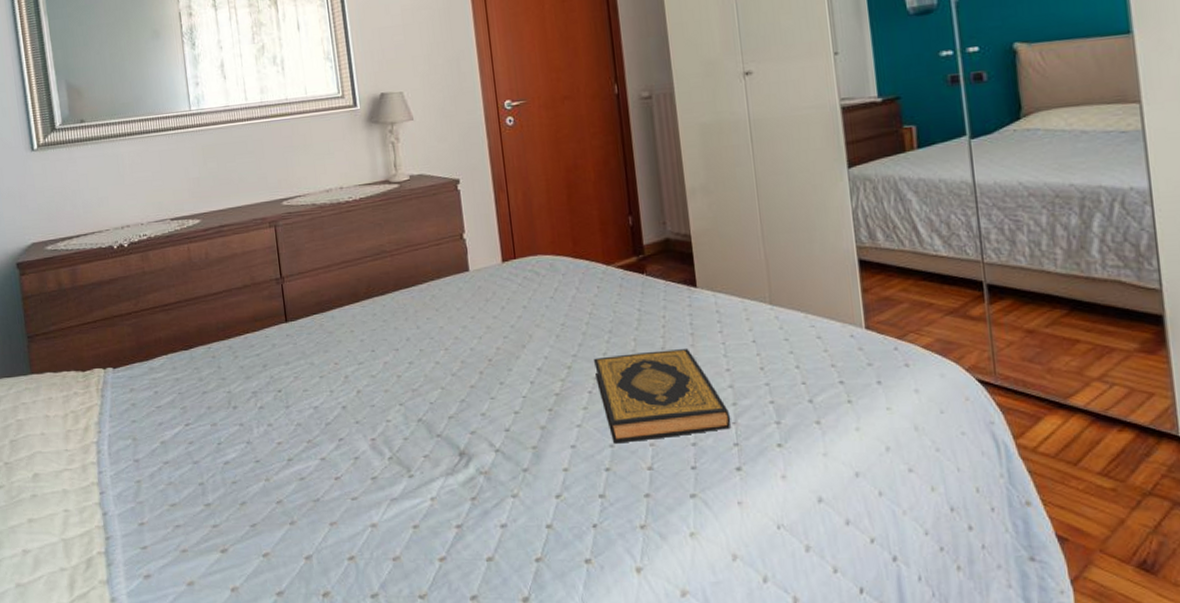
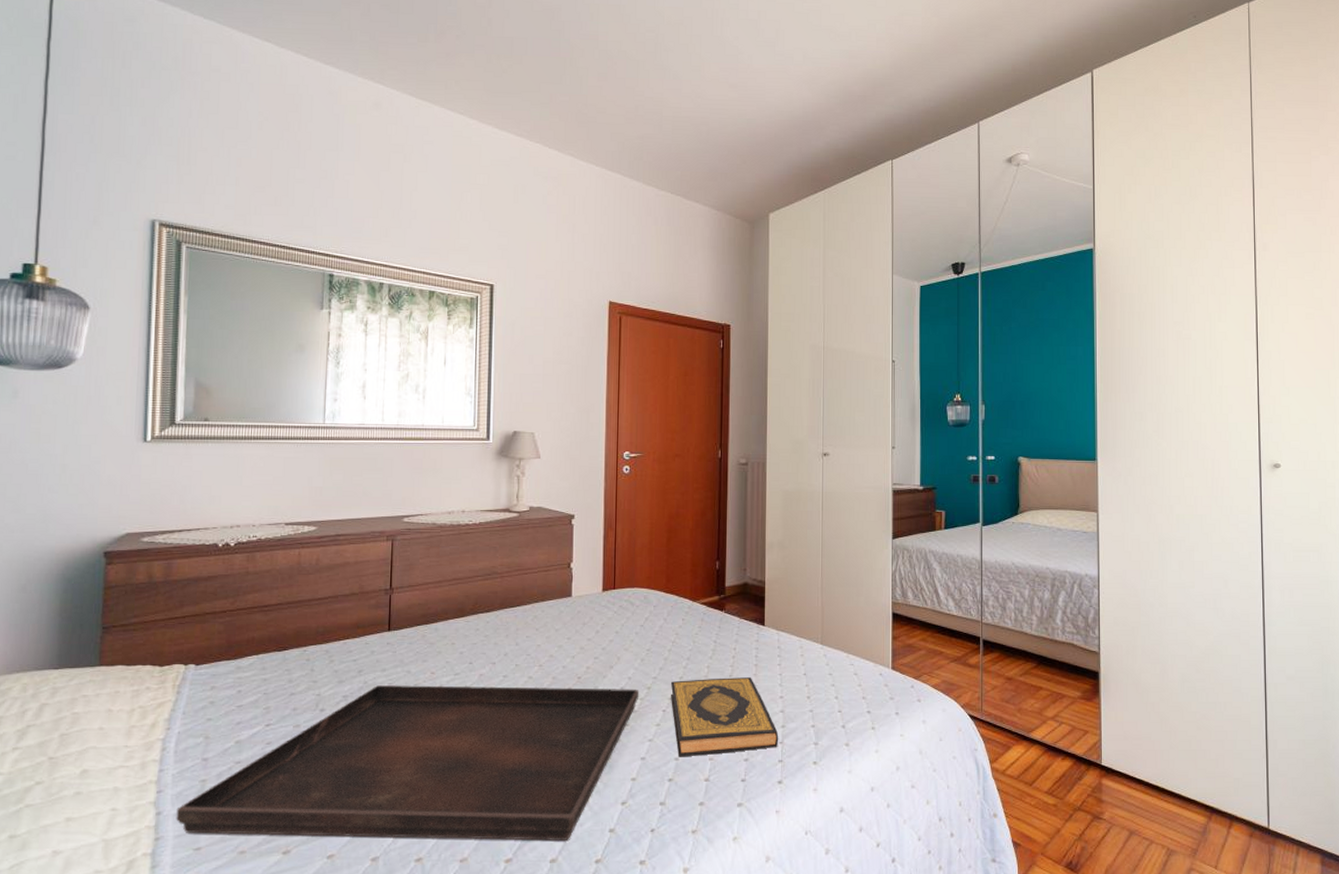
serving tray: none [119,369,560,538] -> present [176,685,640,841]

